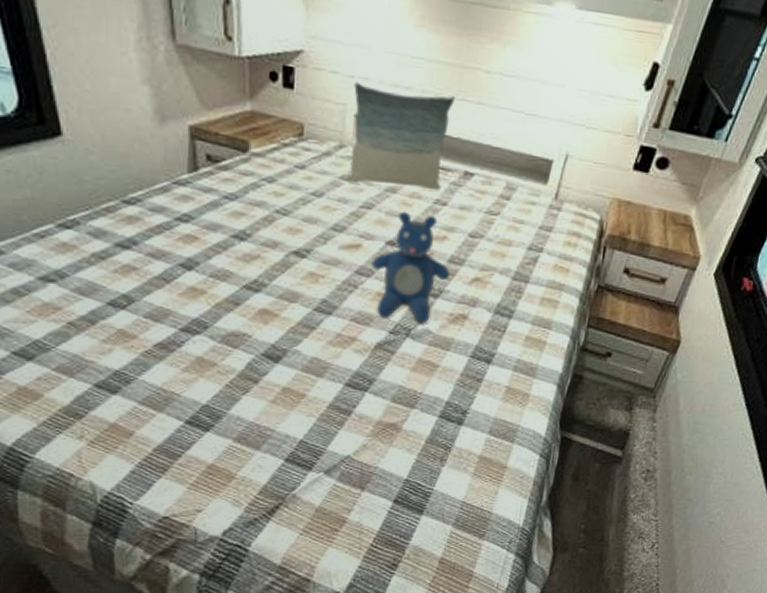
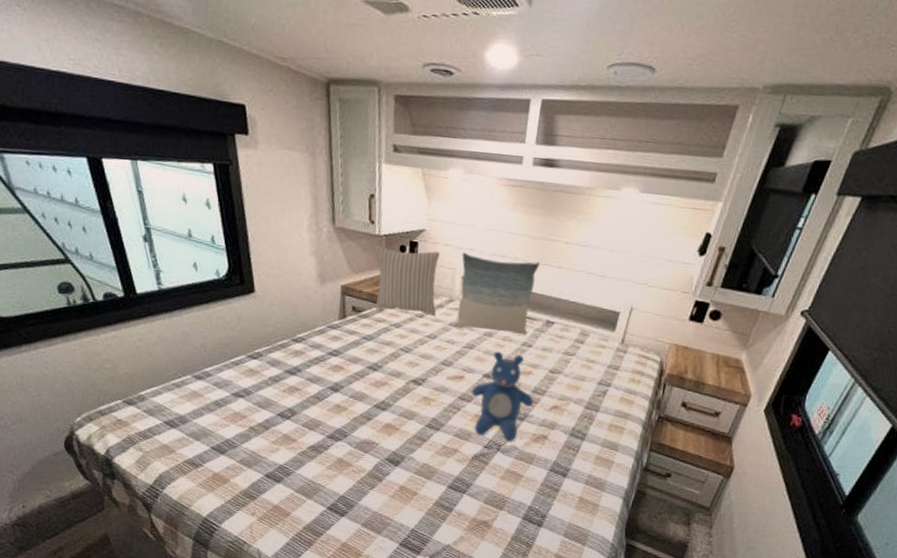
pillow: none [235,71,325,167] -> present [375,245,440,316]

